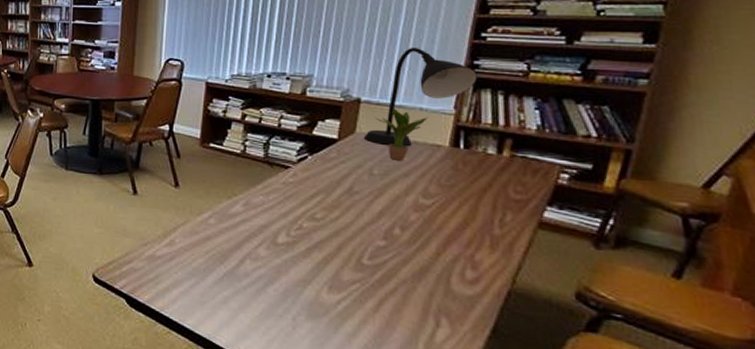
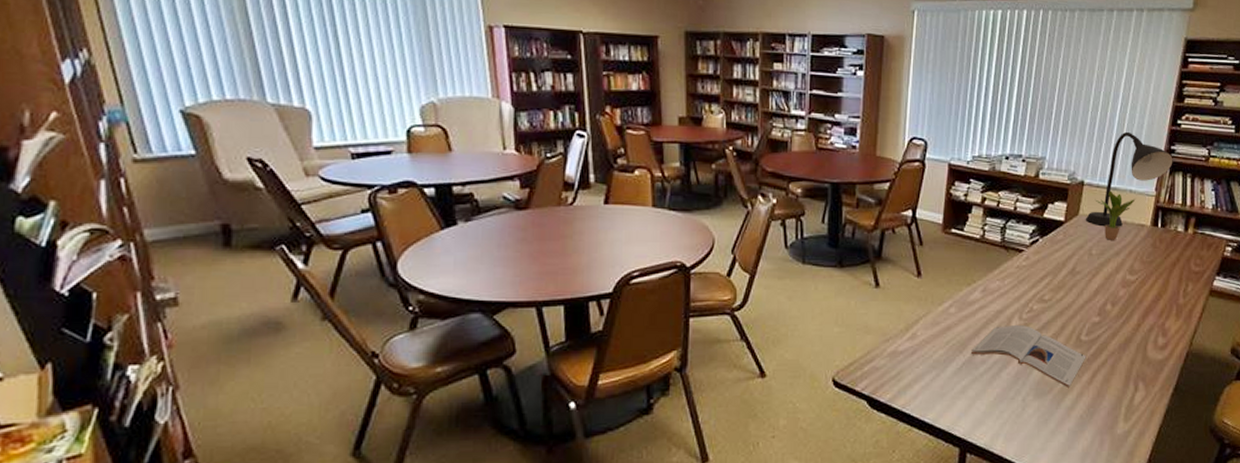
magazine: none [233,240,370,312] -> present [971,324,1086,387]

